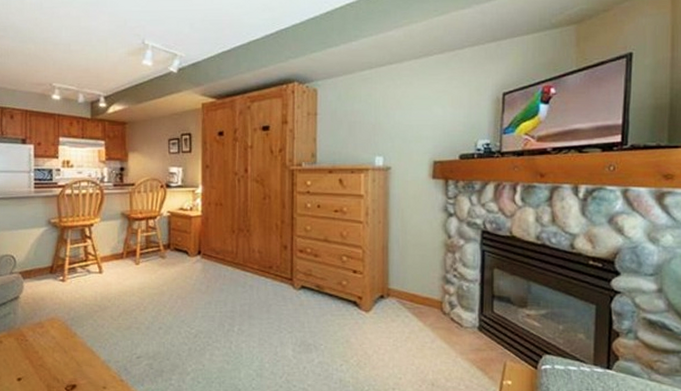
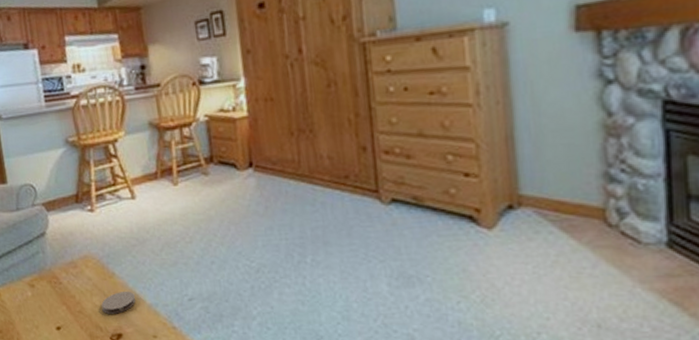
coaster: none [61,348,91,368] -> present [101,291,136,314]

